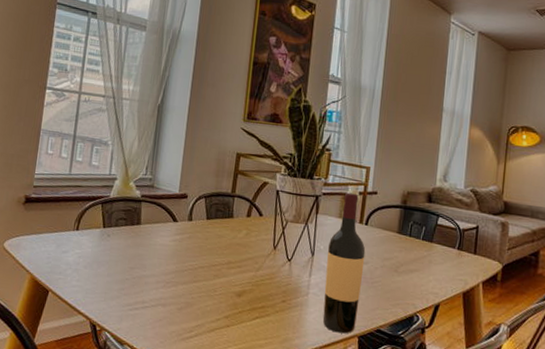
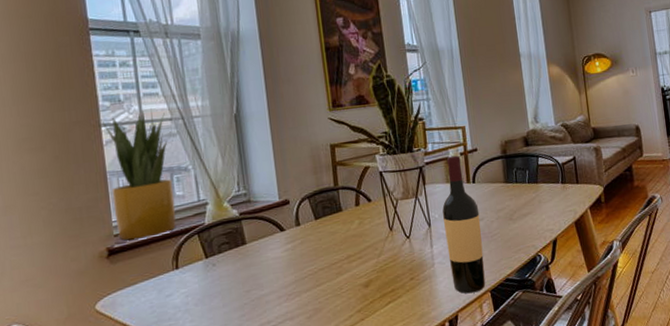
planter: none [37,83,100,196] -> present [99,109,176,241]

